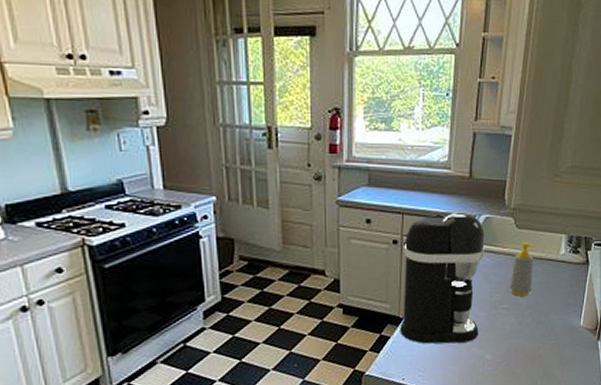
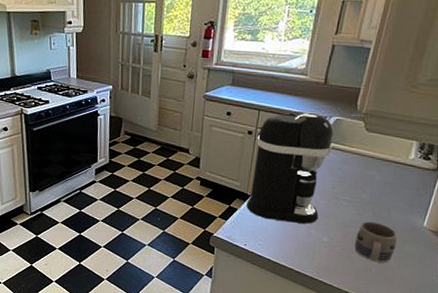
soap bottle: present [510,241,535,296] -> none [353,143,383,192]
mug: none [519,328,558,373] -> present [354,221,397,263]

